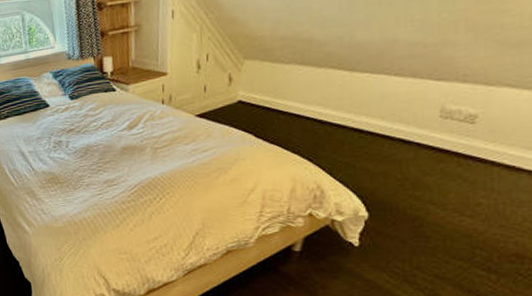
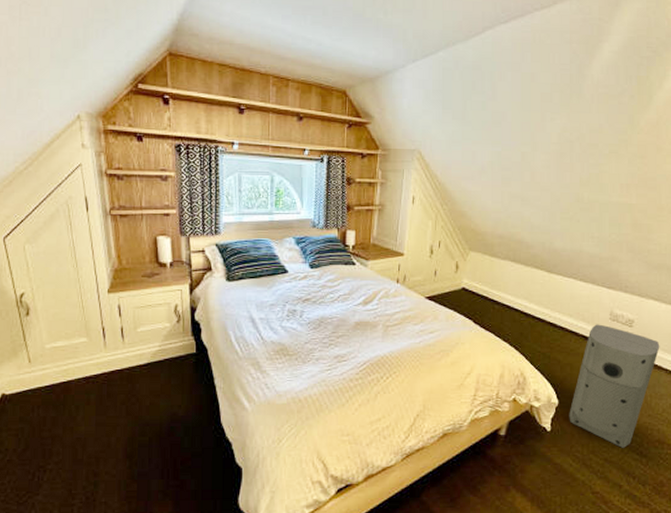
air purifier: none [383,124,519,263] -> present [569,324,660,448]

